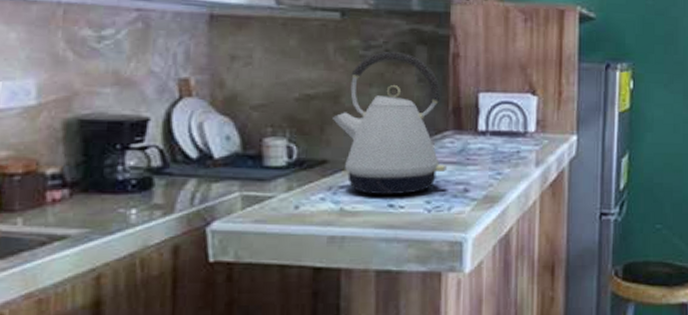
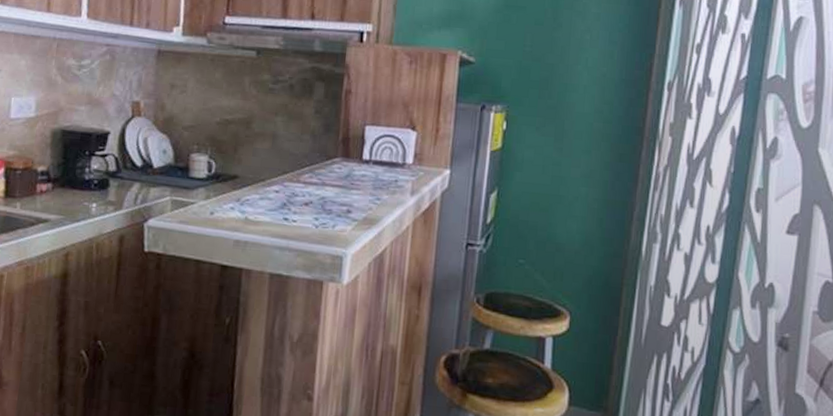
kettle: present [333,51,448,195] -> none [244,85,335,210]

